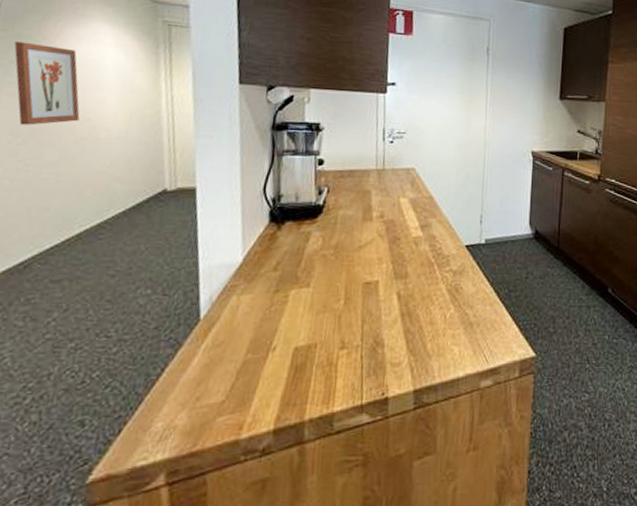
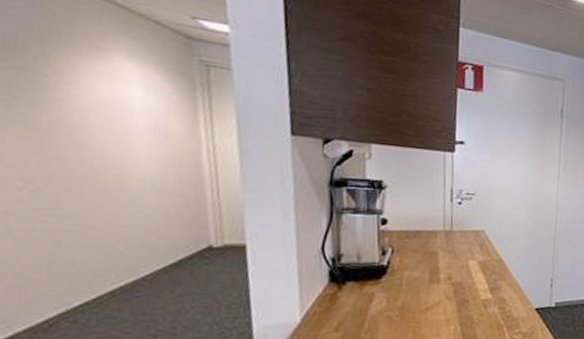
wall art: present [14,41,80,126] -> none [17,74,105,171]

